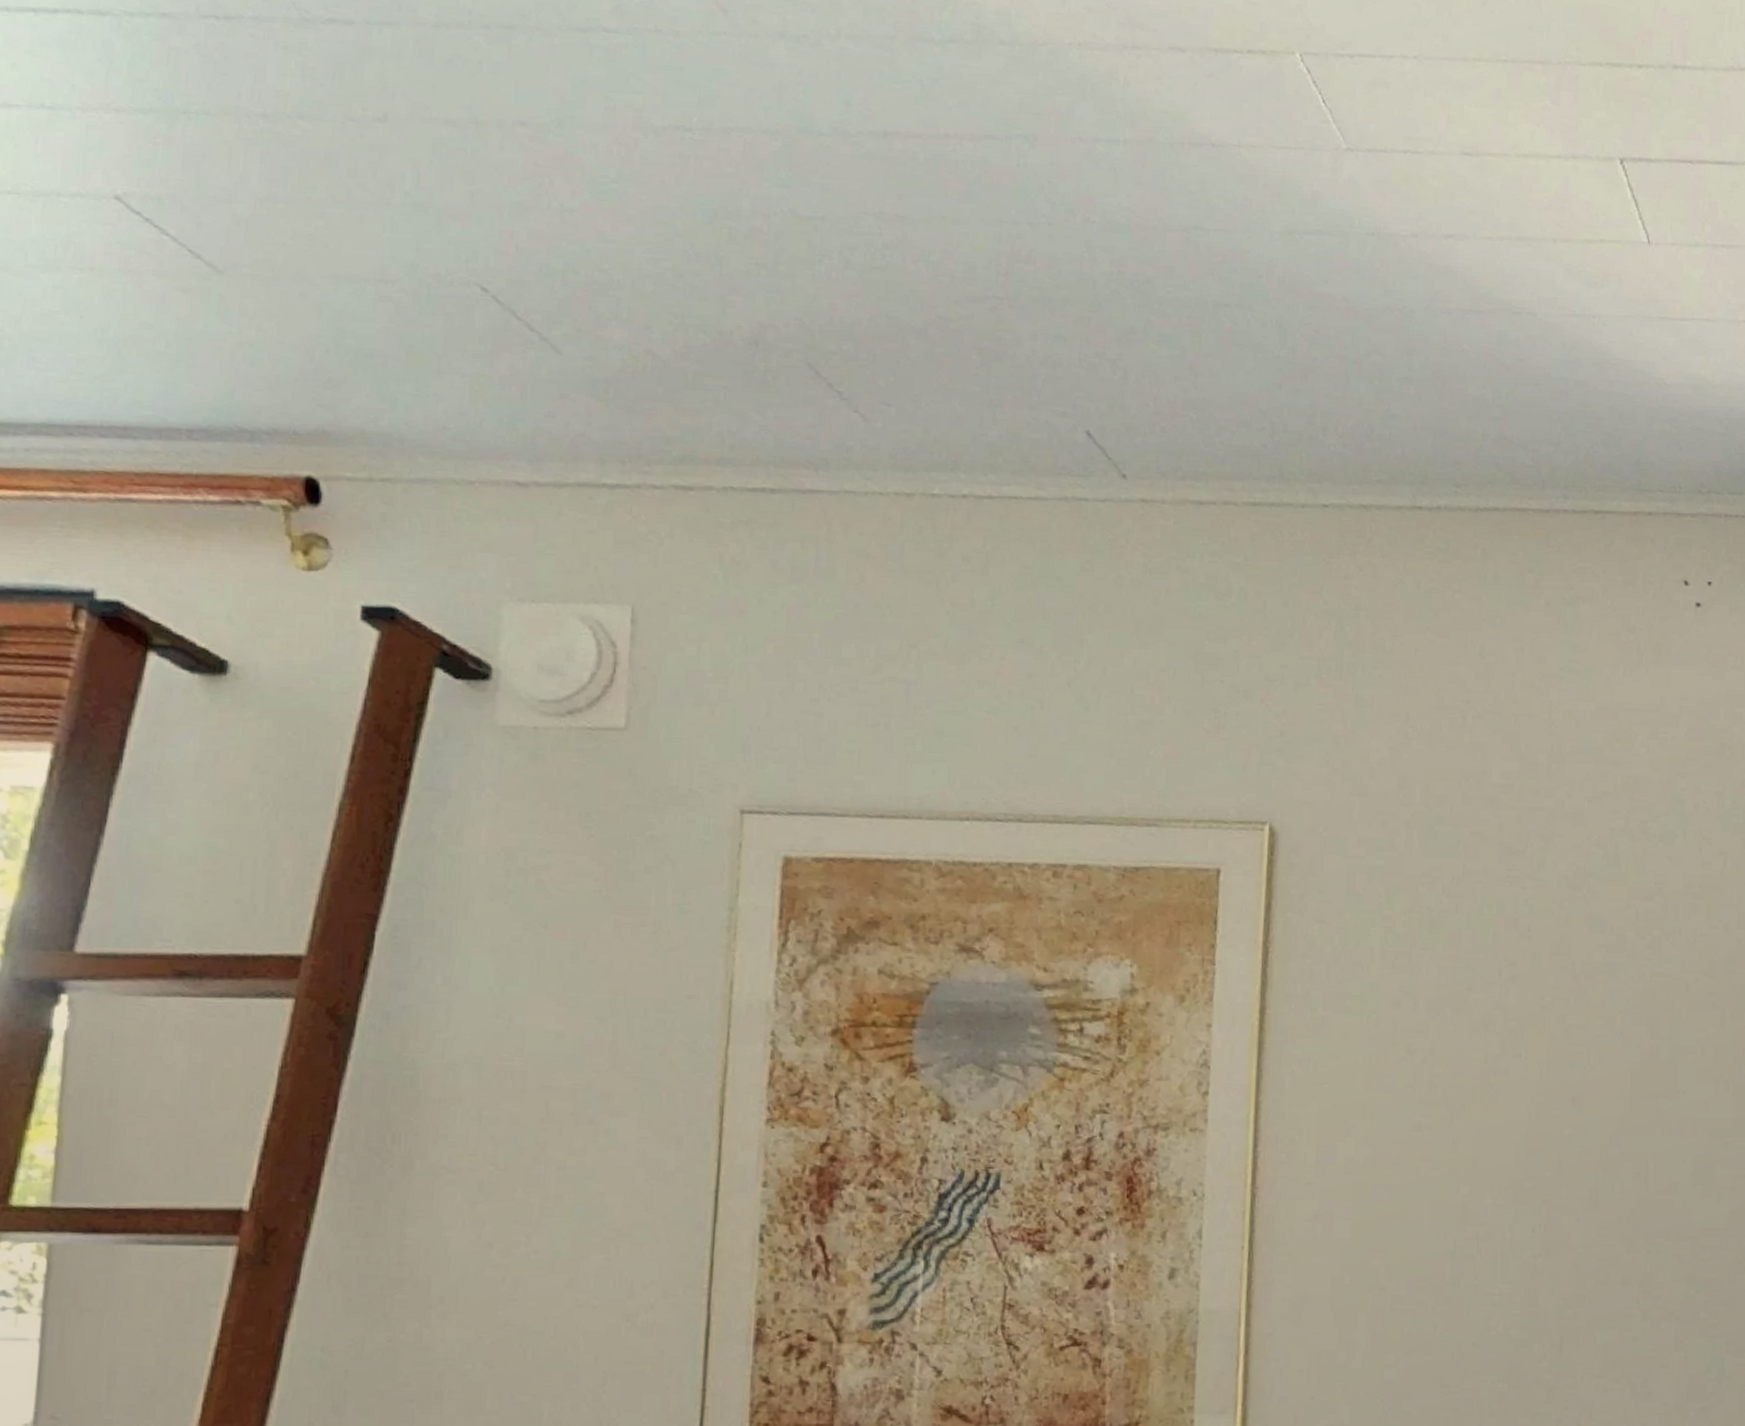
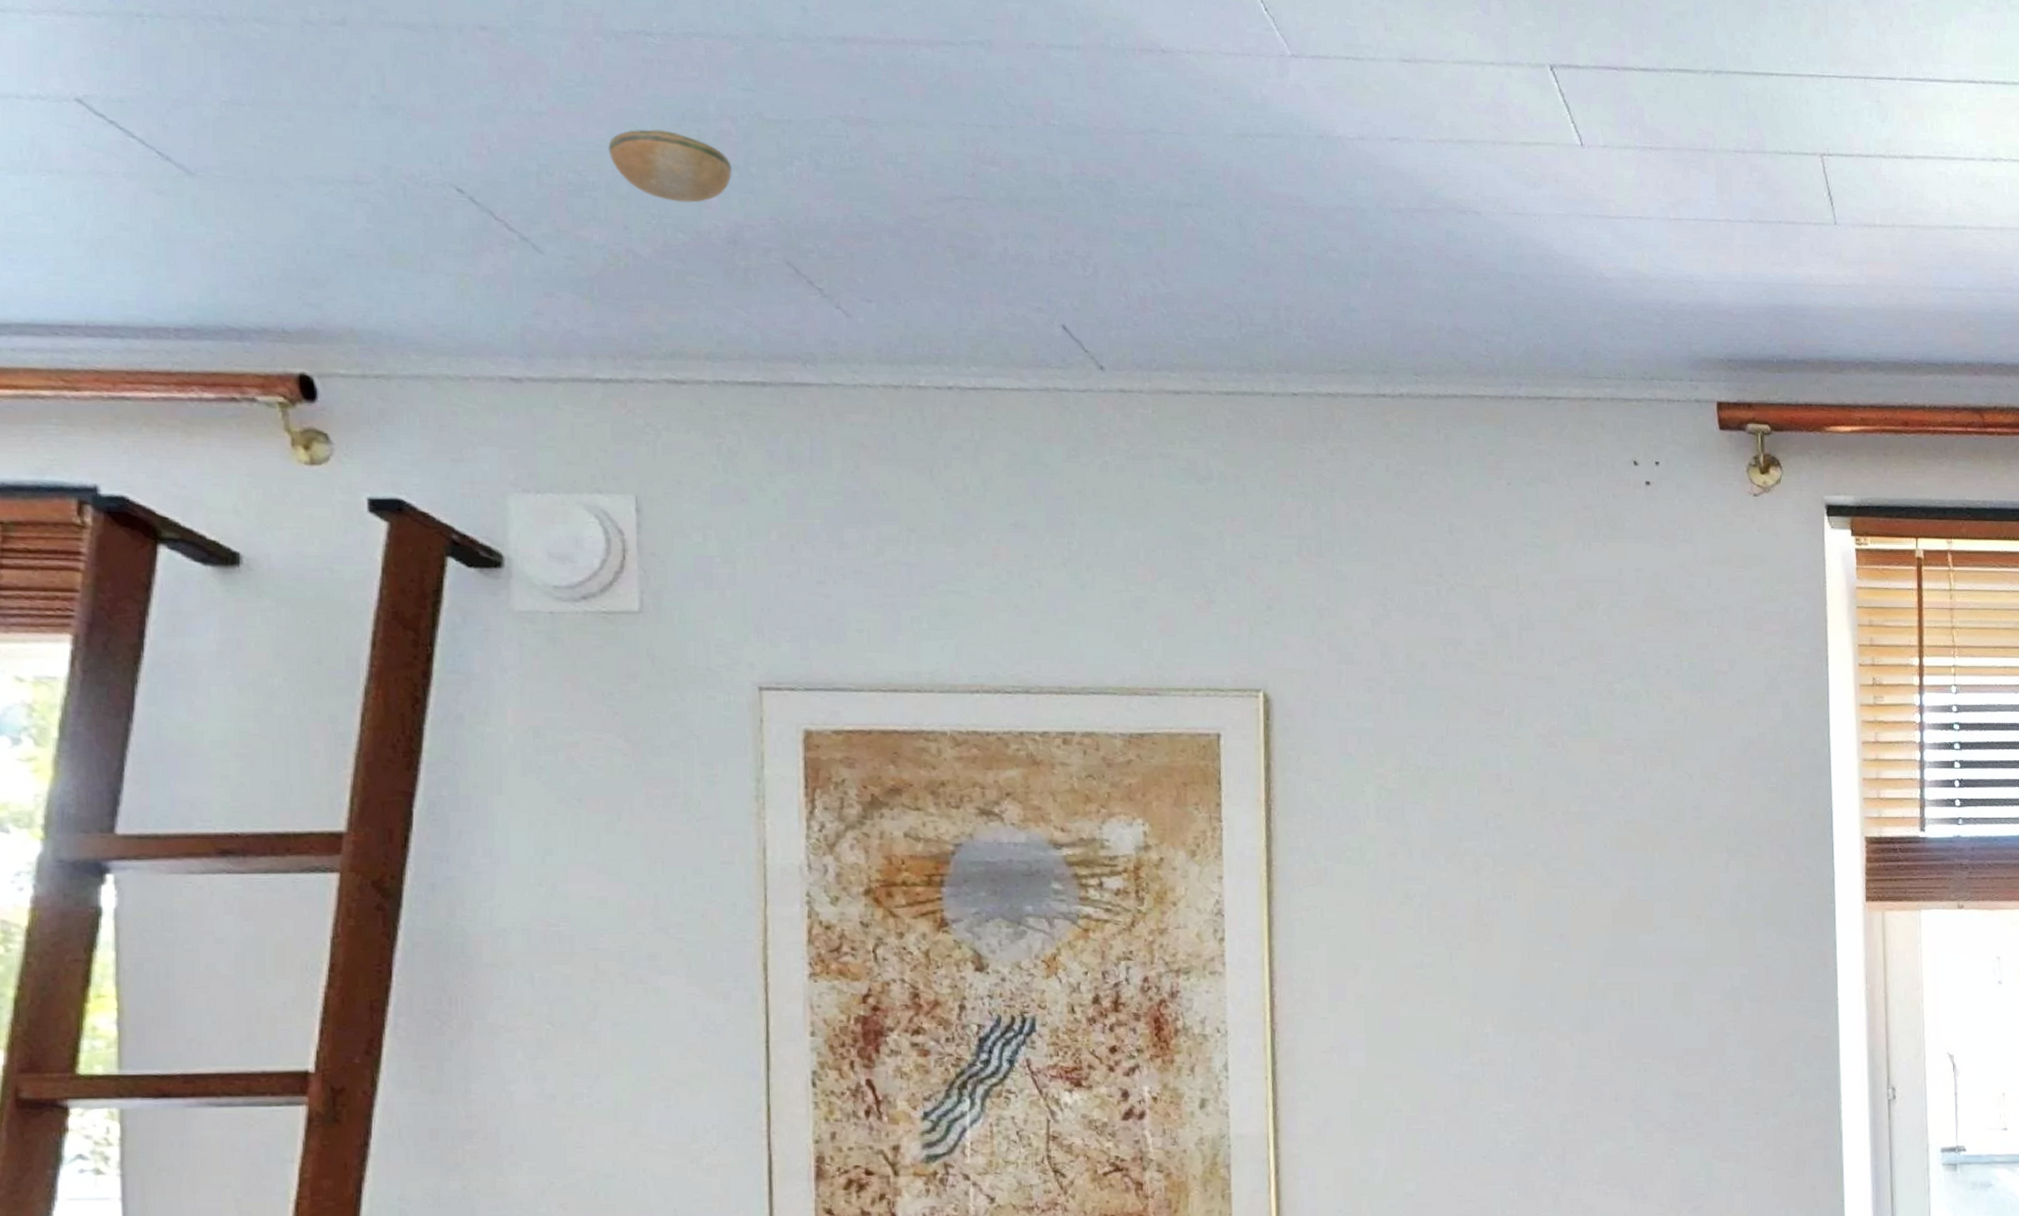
smoke detector: none [636,227,760,302] -> present [608,129,732,203]

